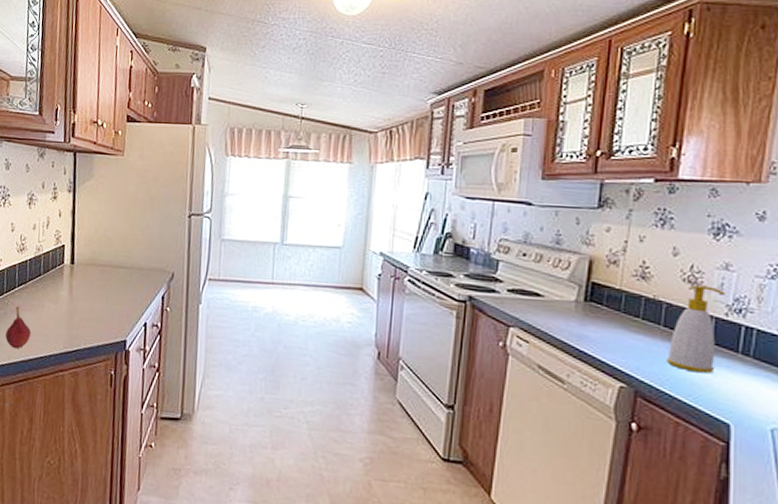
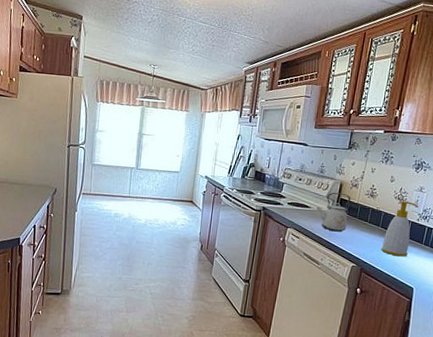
kettle: none [553,272,609,334] -> present [316,192,351,232]

